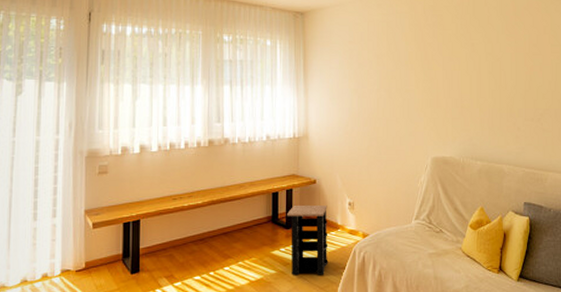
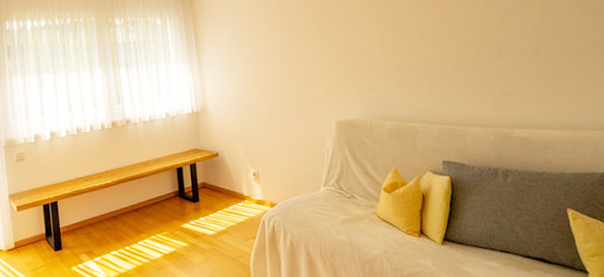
side table: present [287,205,328,275] -> none [193,177,238,247]

